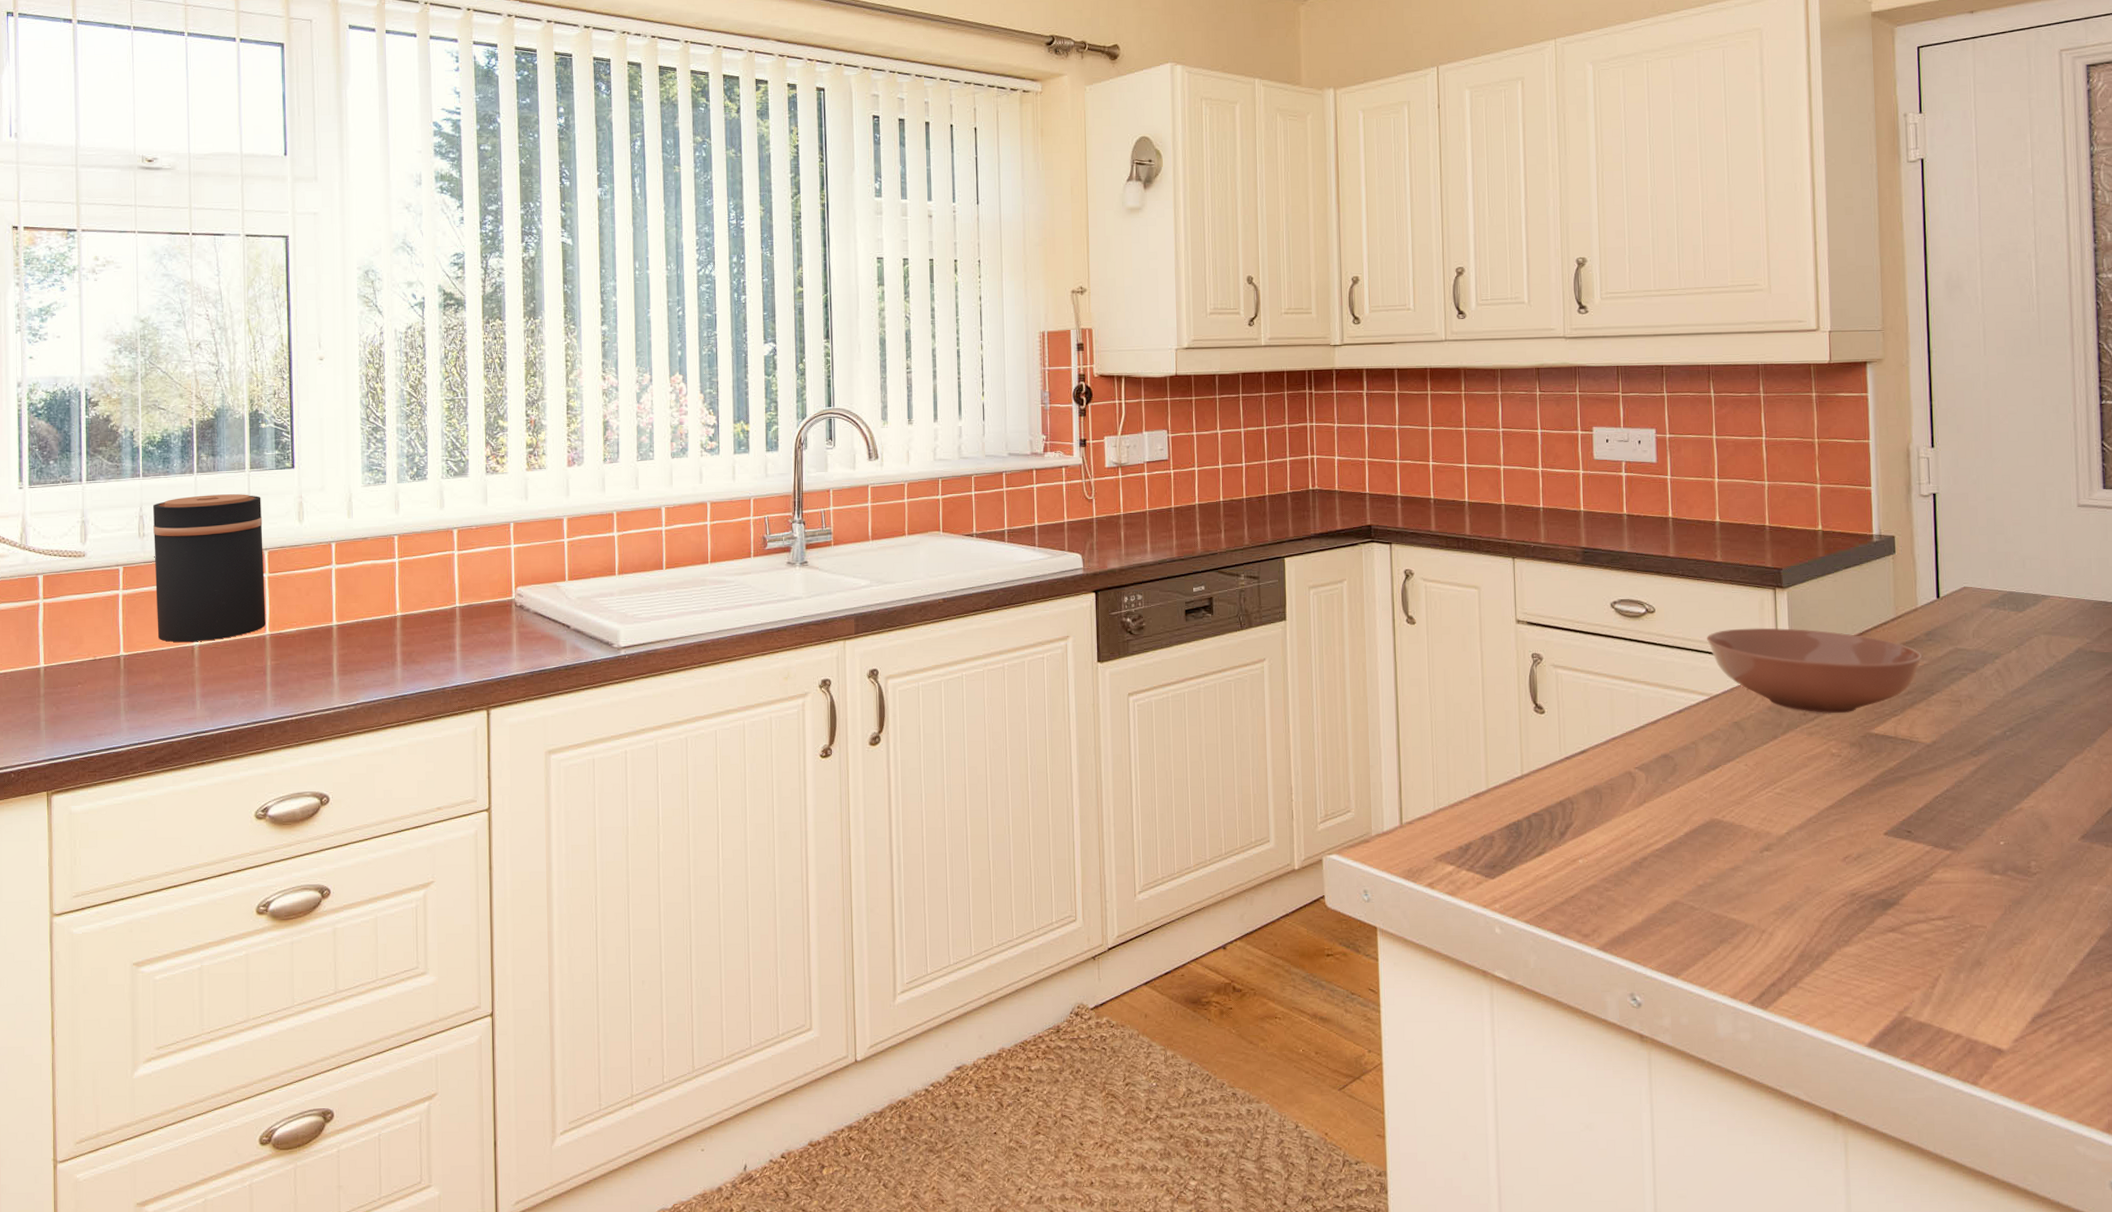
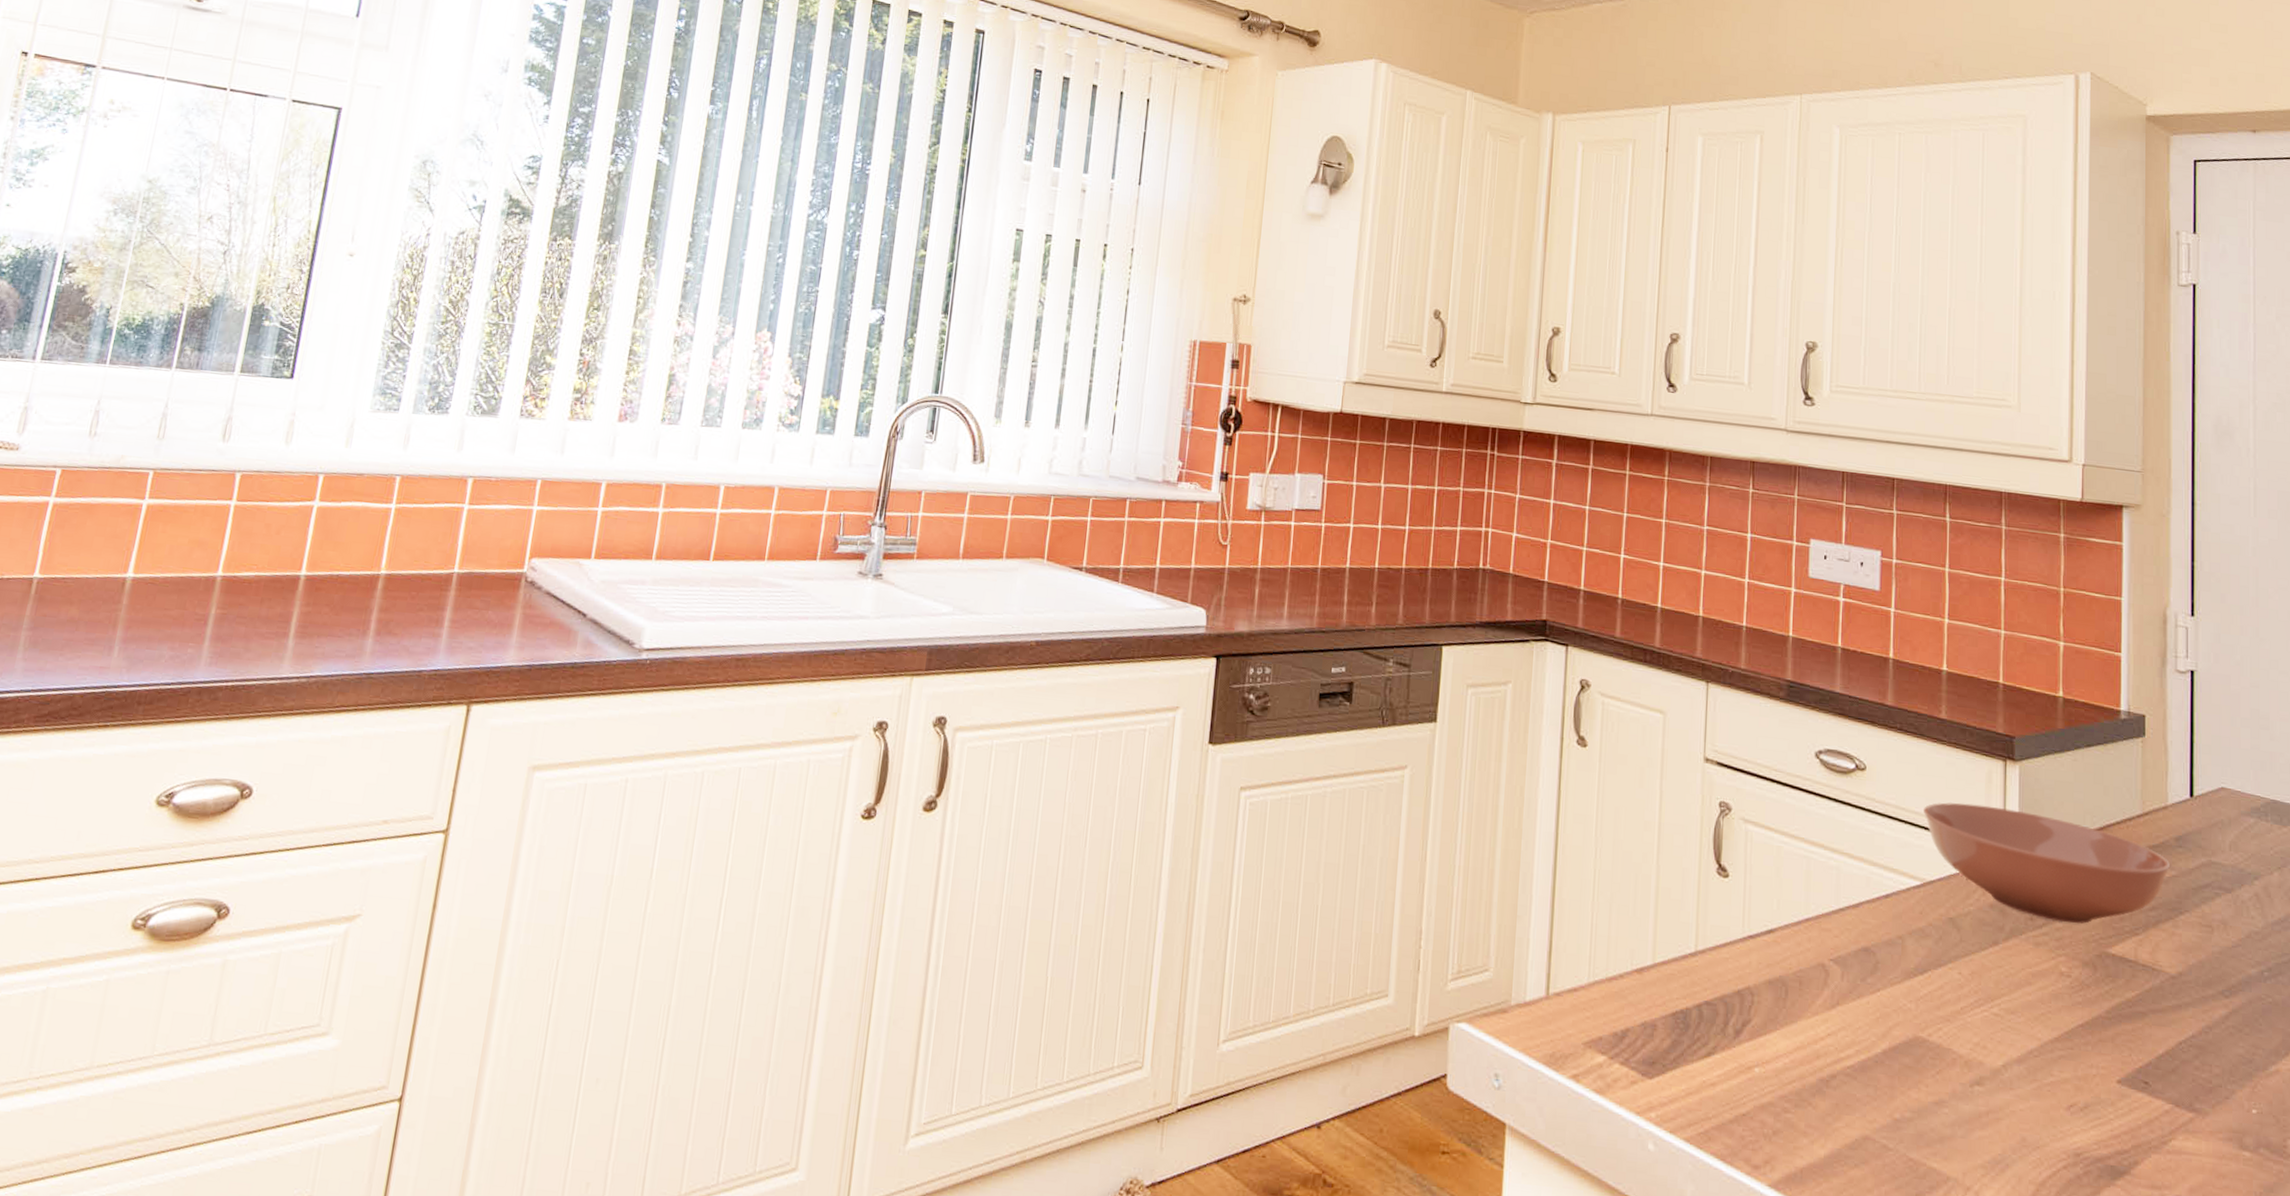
cylinder: present [153,494,265,642] -> none [85,395,246,574]

